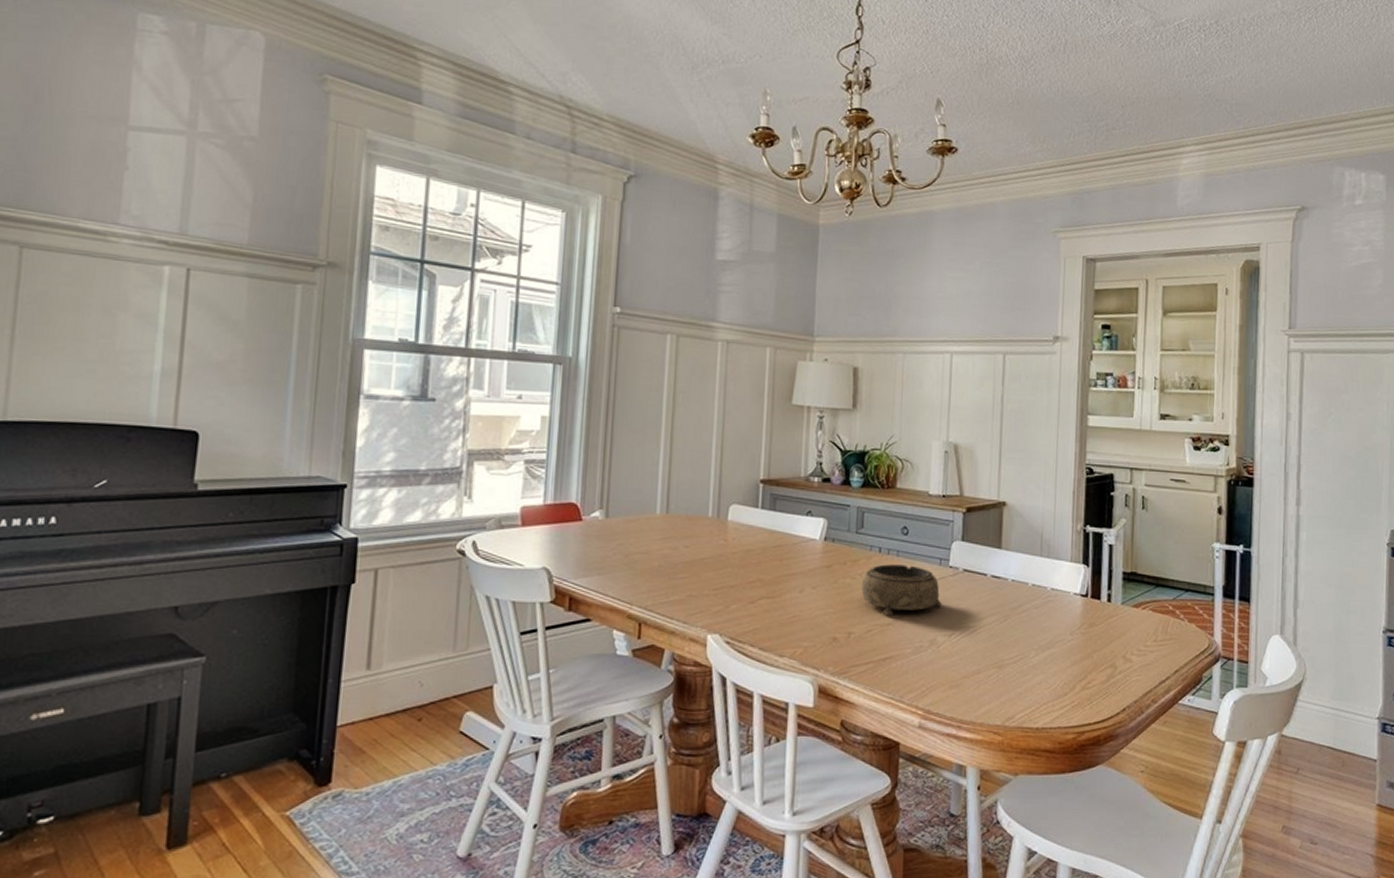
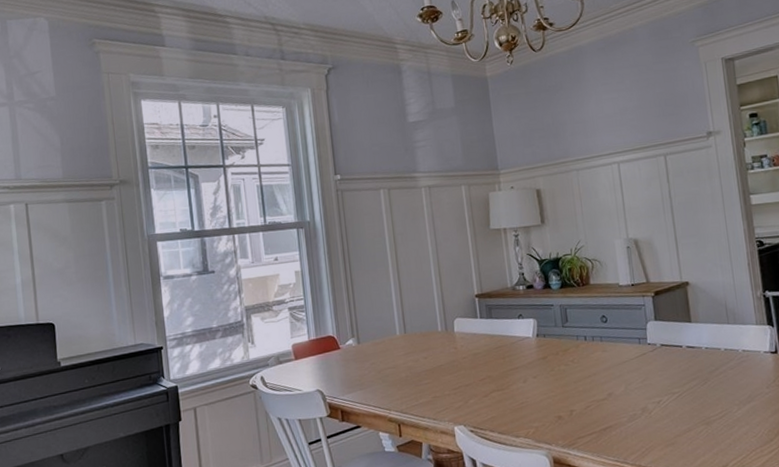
decorative bowl: present [861,564,942,617] -> none [574,347,647,393]

